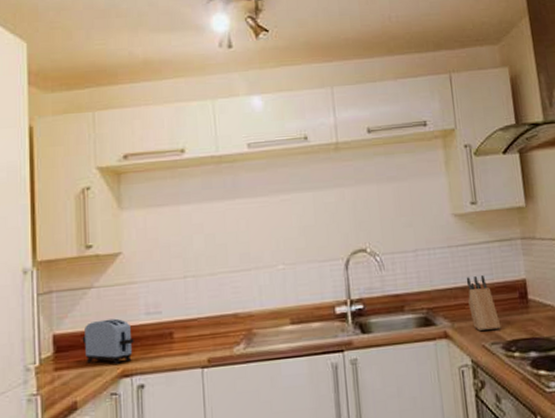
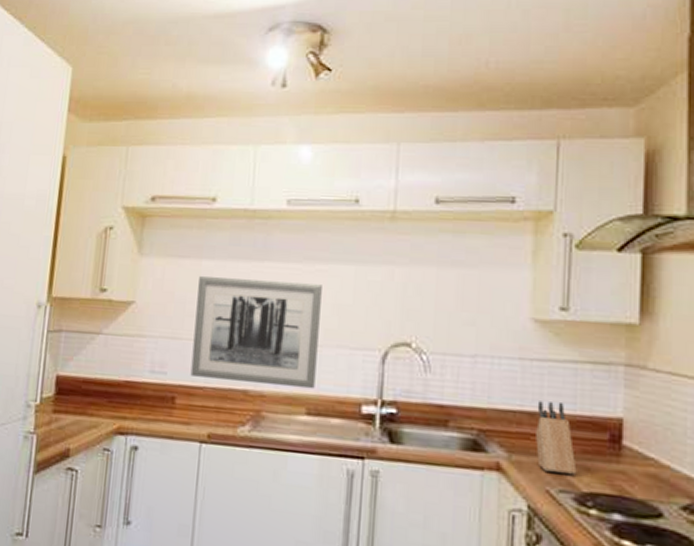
toaster: present [82,318,134,364] -> none [83,369,135,419]
wall art: none [179,212,295,311] -> present [190,276,322,390]

